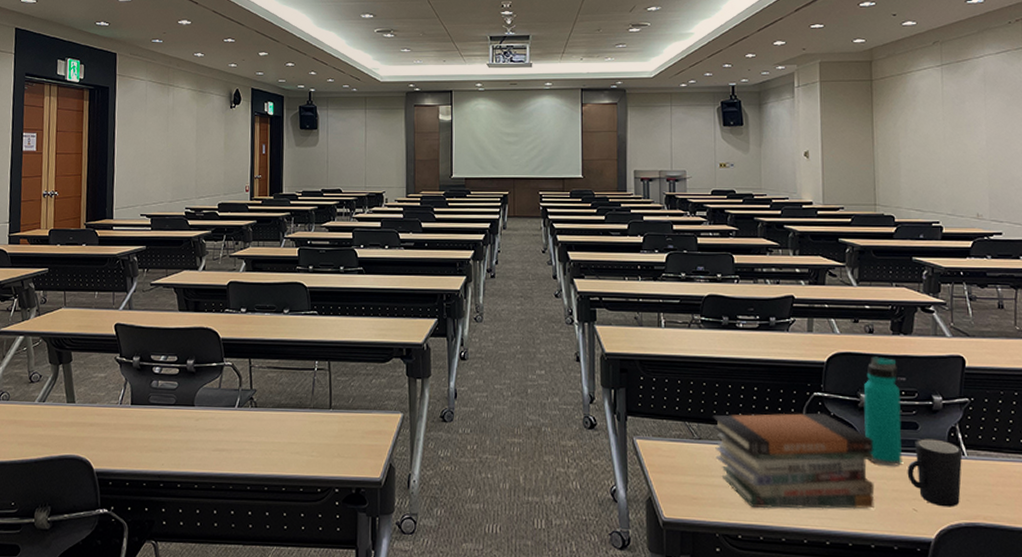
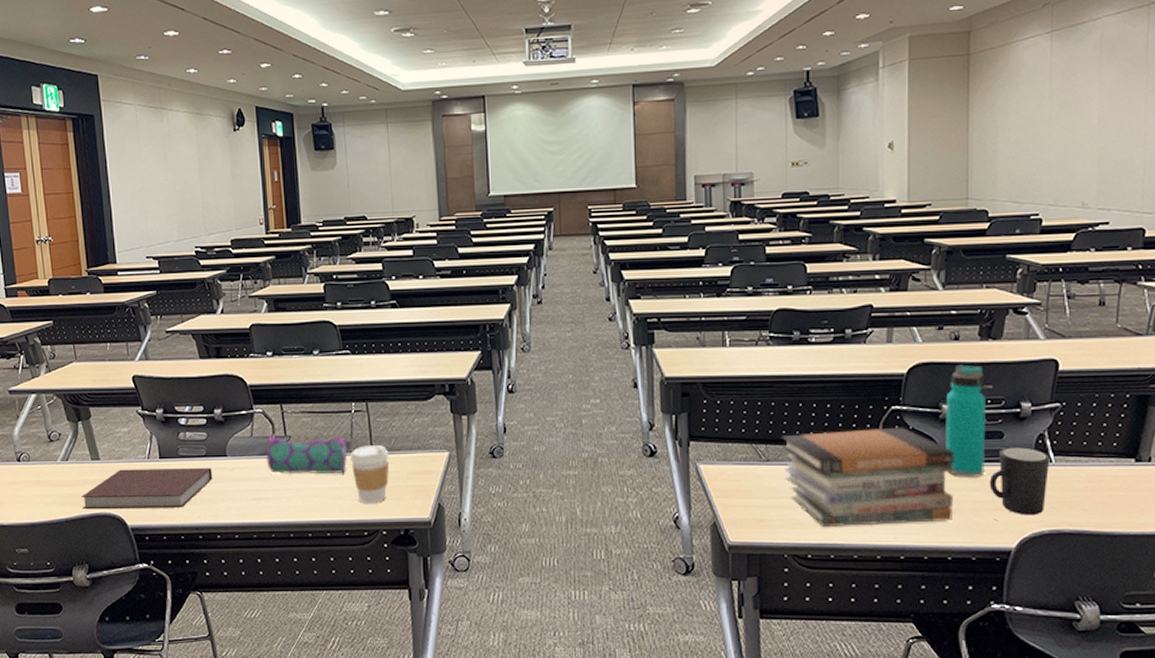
notebook: none [52,413,180,455] -> present [81,468,213,510]
pencil case: none [231,388,312,430] -> present [266,435,352,475]
coffee cup: none [310,403,347,461] -> present [350,445,390,504]

